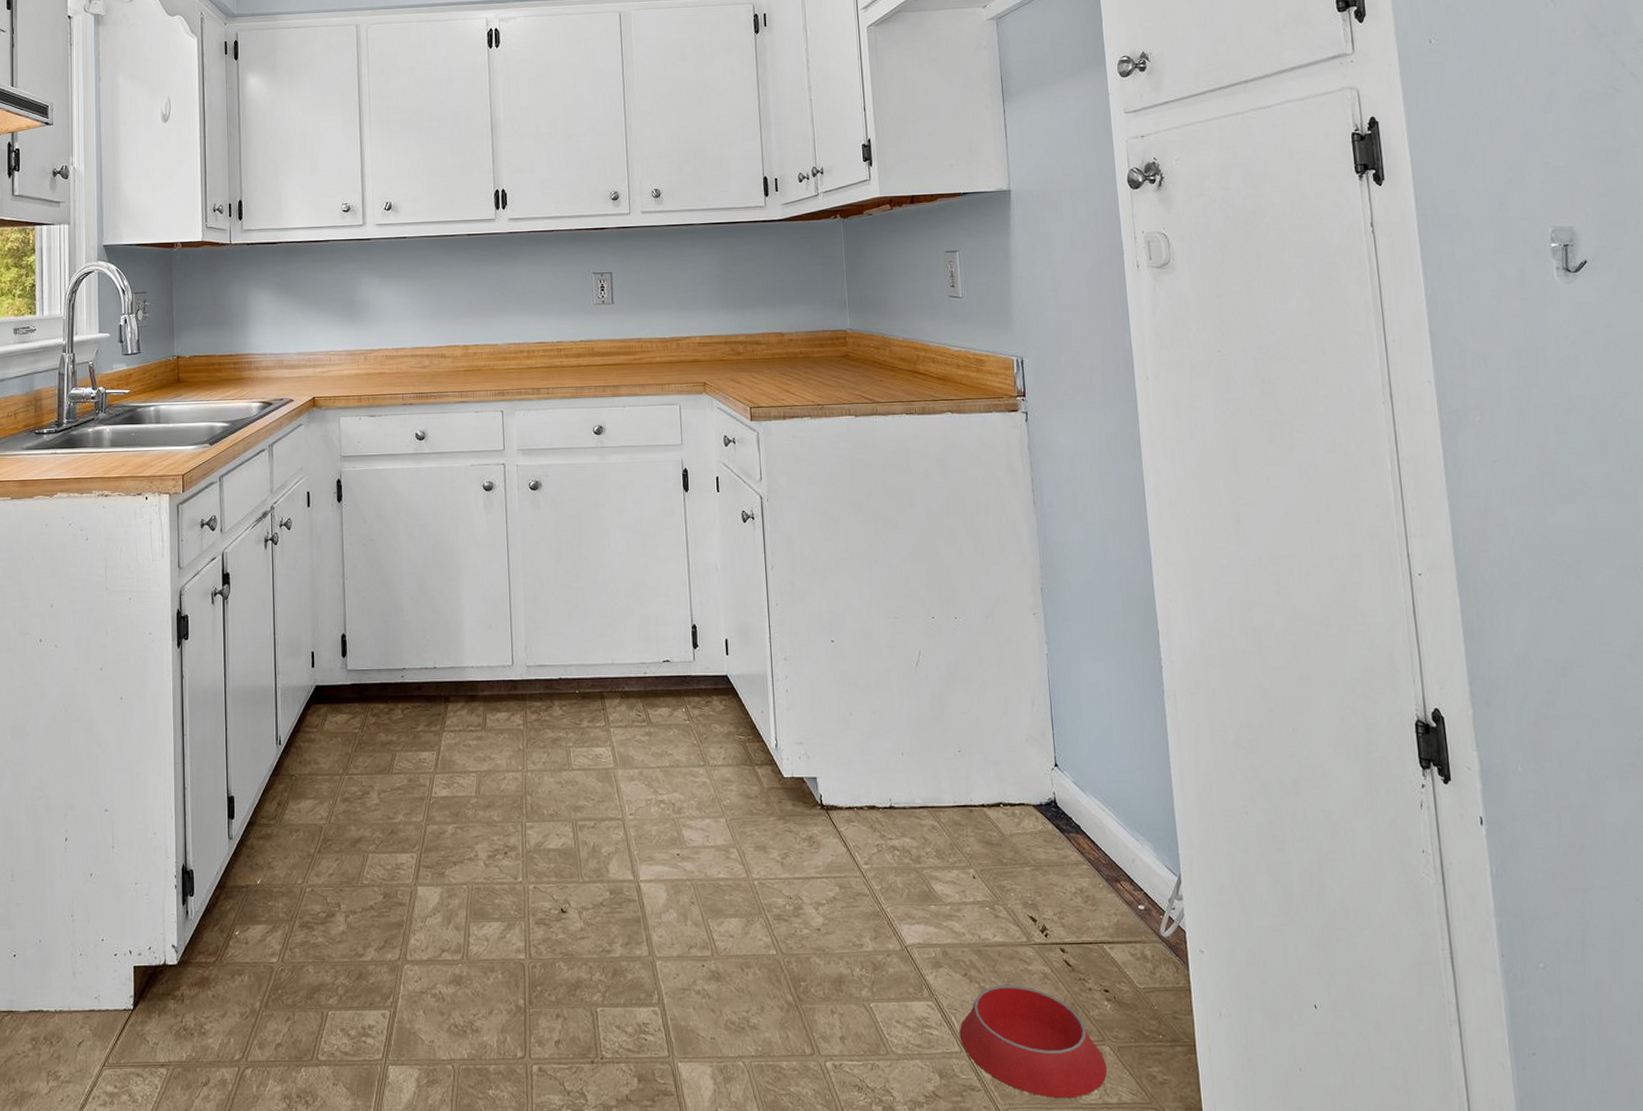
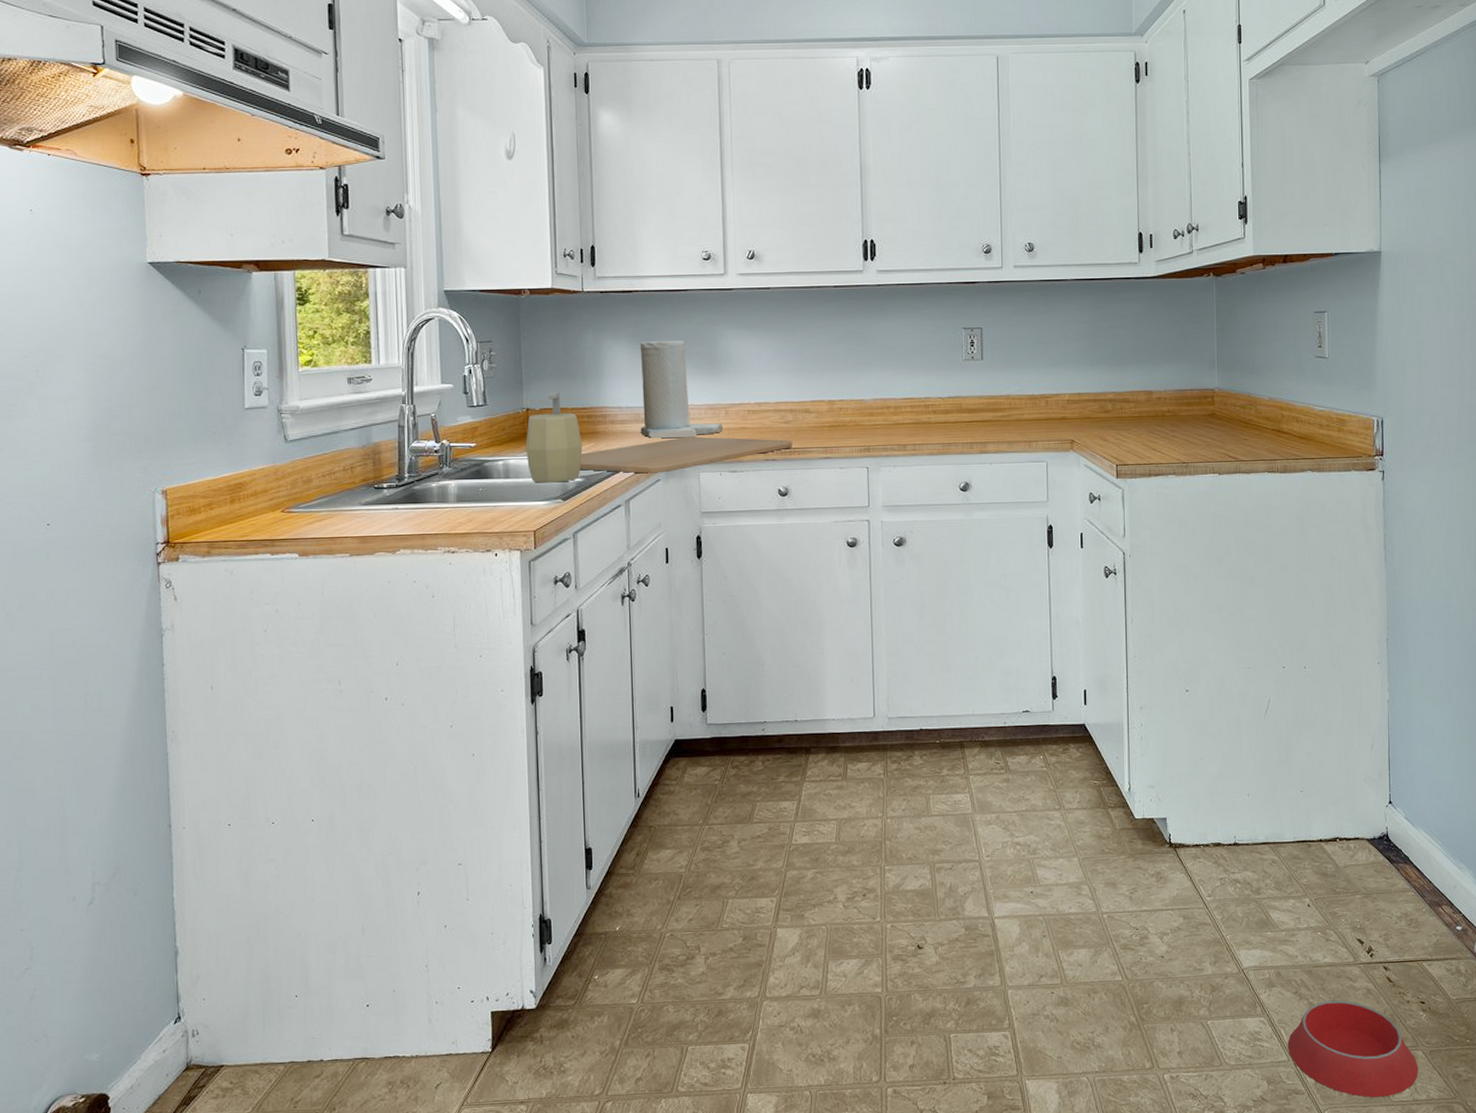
soap dispenser: none [175,339,229,428] -> present [525,391,583,483]
chopping board: none [226,382,429,418] -> present [579,436,793,474]
paper towel: none [283,289,363,385] -> present [640,341,724,439]

